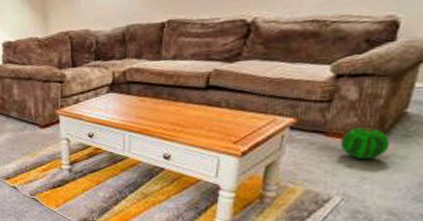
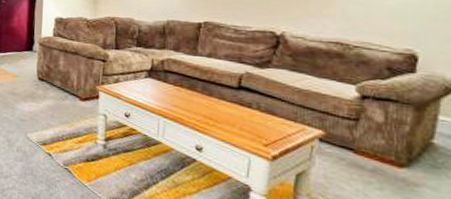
ball: present [341,126,391,159] -> none [370,150,420,185]

